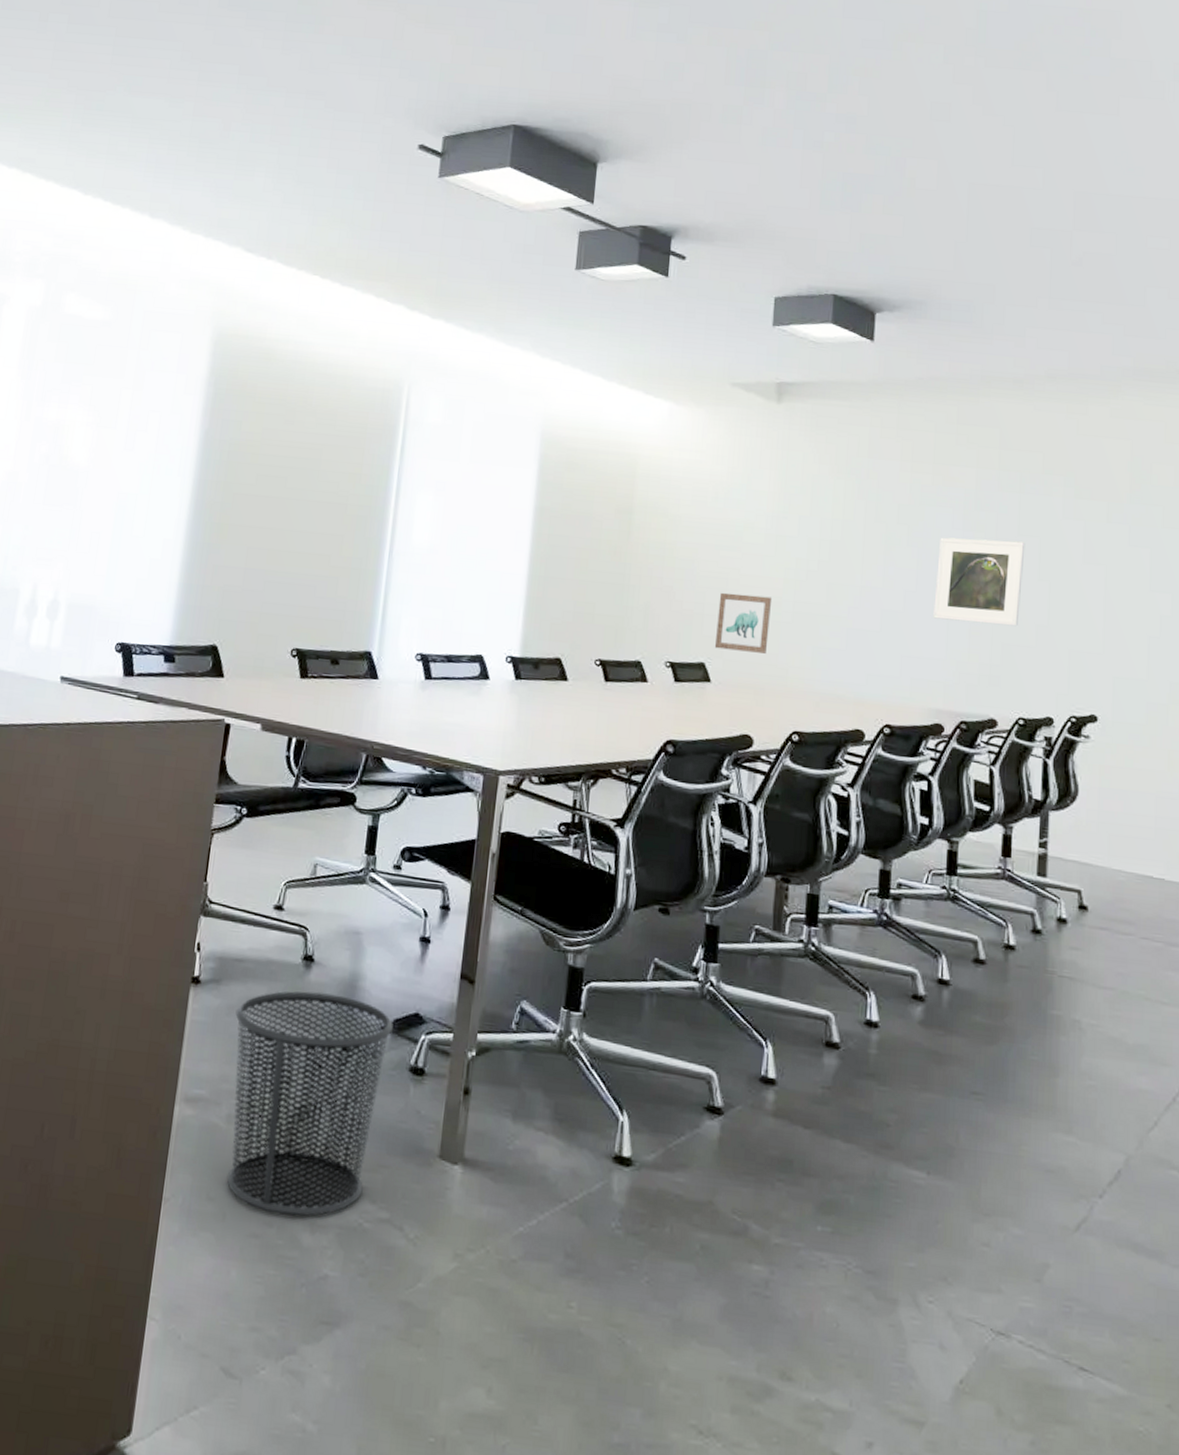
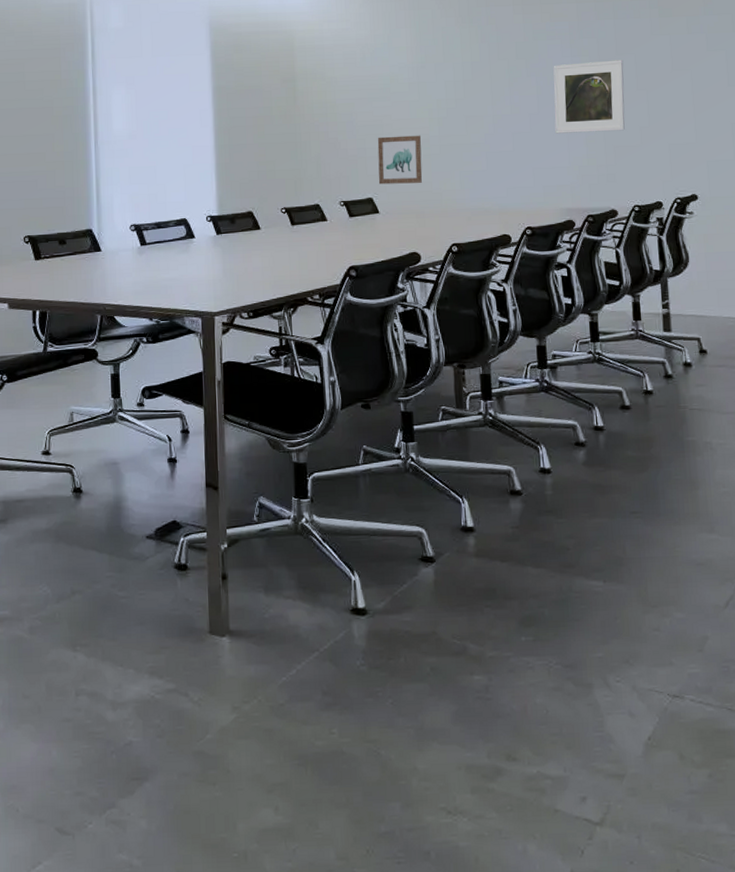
waste bin: present [227,991,393,1217] -> none [23,516,156,700]

